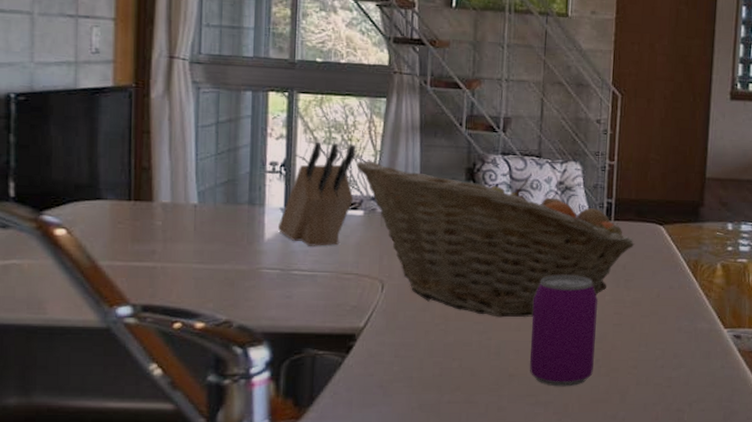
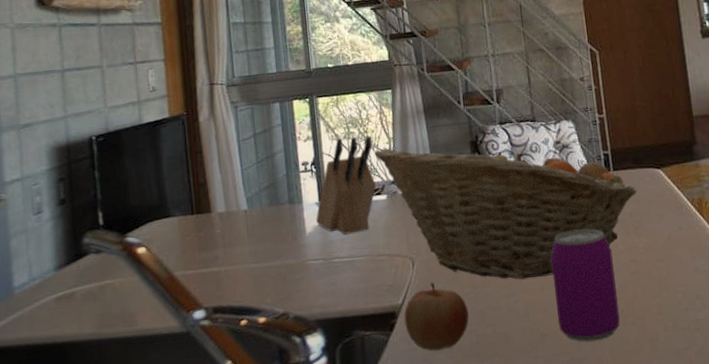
apple: none [364,309,435,379] -> present [404,283,469,351]

